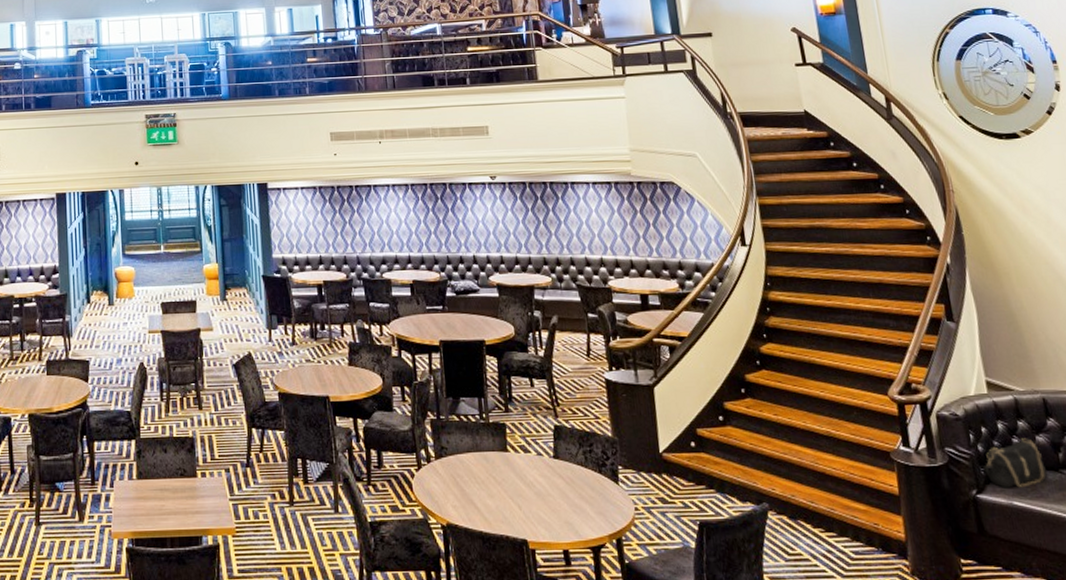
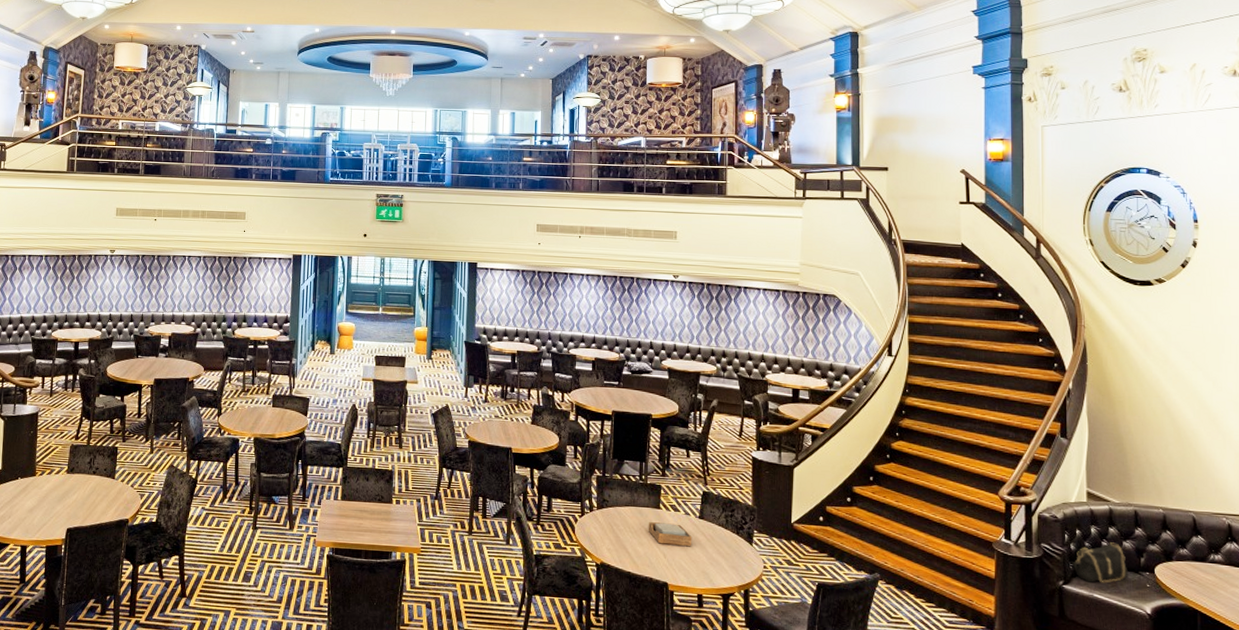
napkin holder: none [496,467,550,494] -> present [648,522,692,547]

